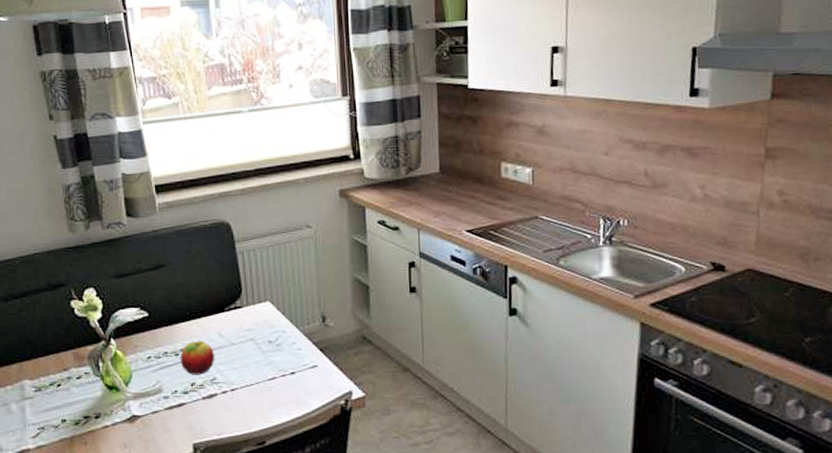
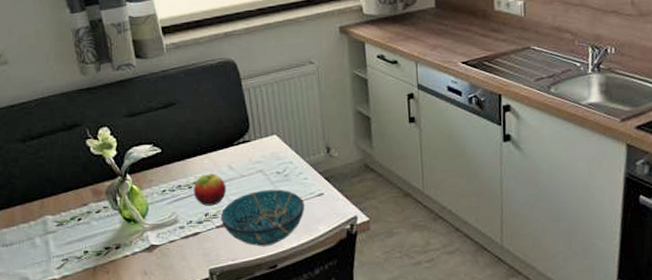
decorative bowl: none [207,359,297,421] -> present [220,189,305,247]

